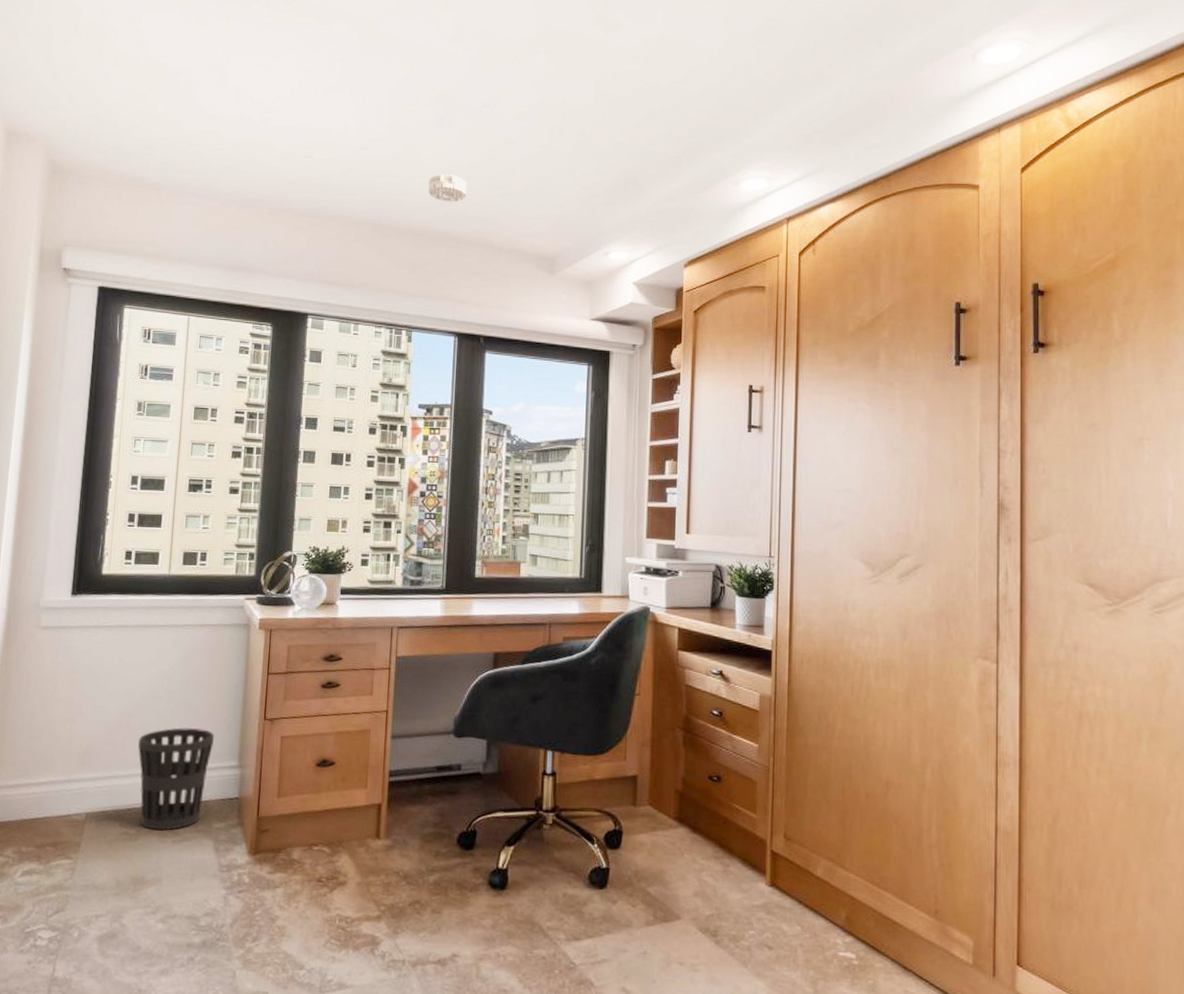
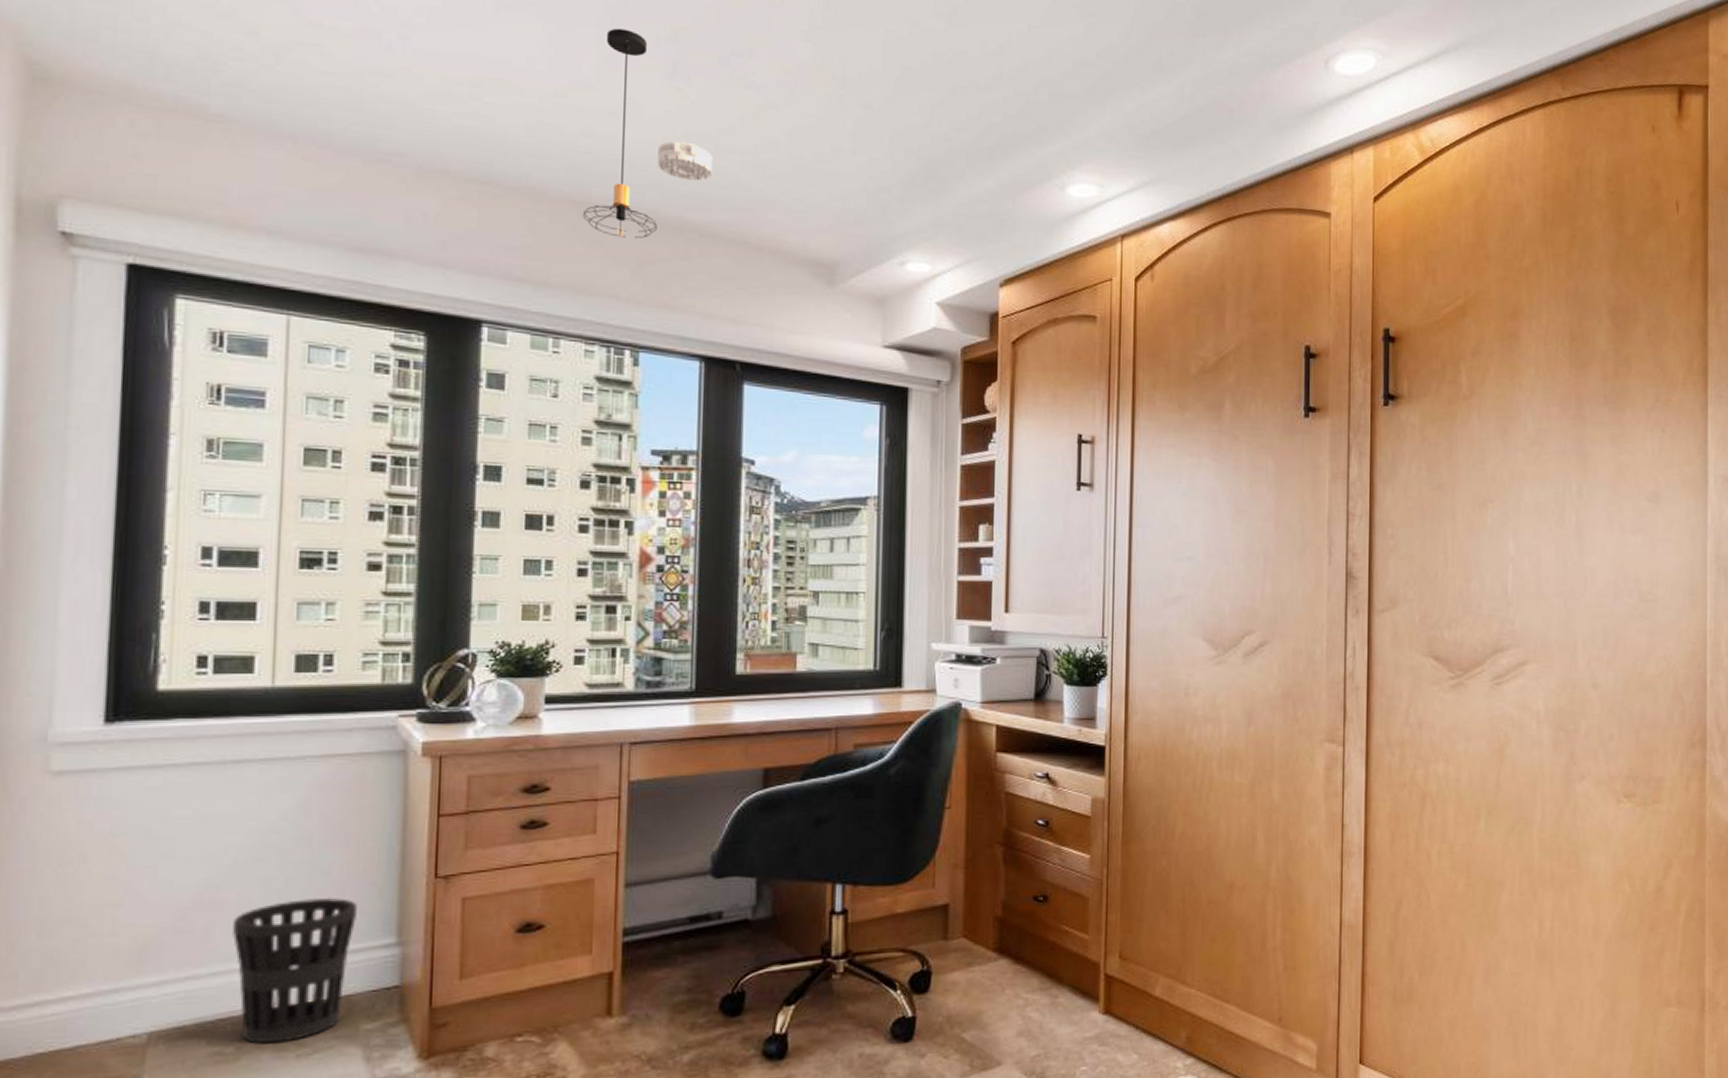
pendant light: none [376,96,427,248] -> present [582,28,657,239]

